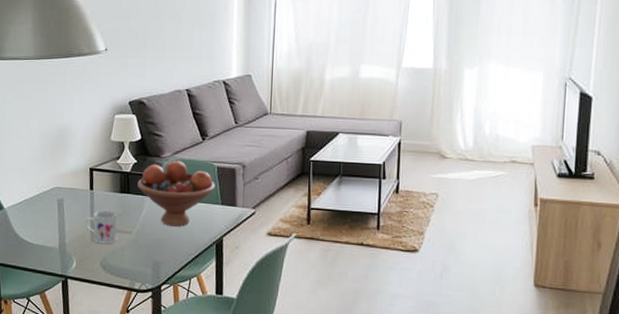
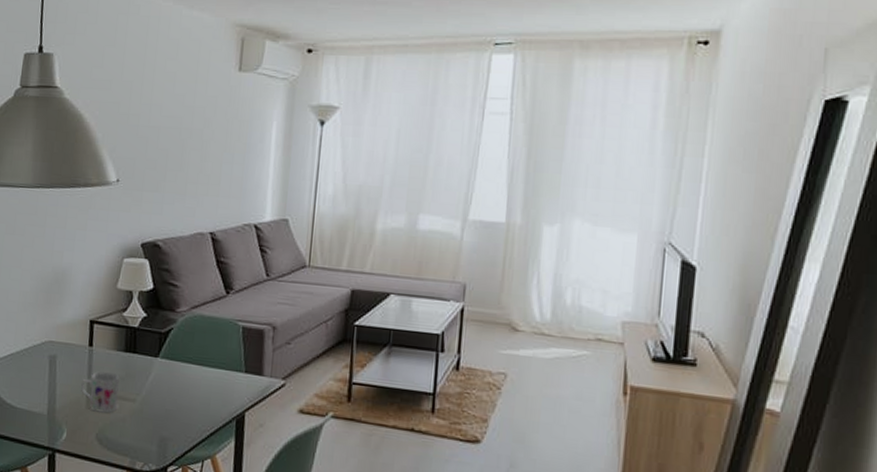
fruit bowl: present [137,160,216,227] -> none [146,316,240,397]

